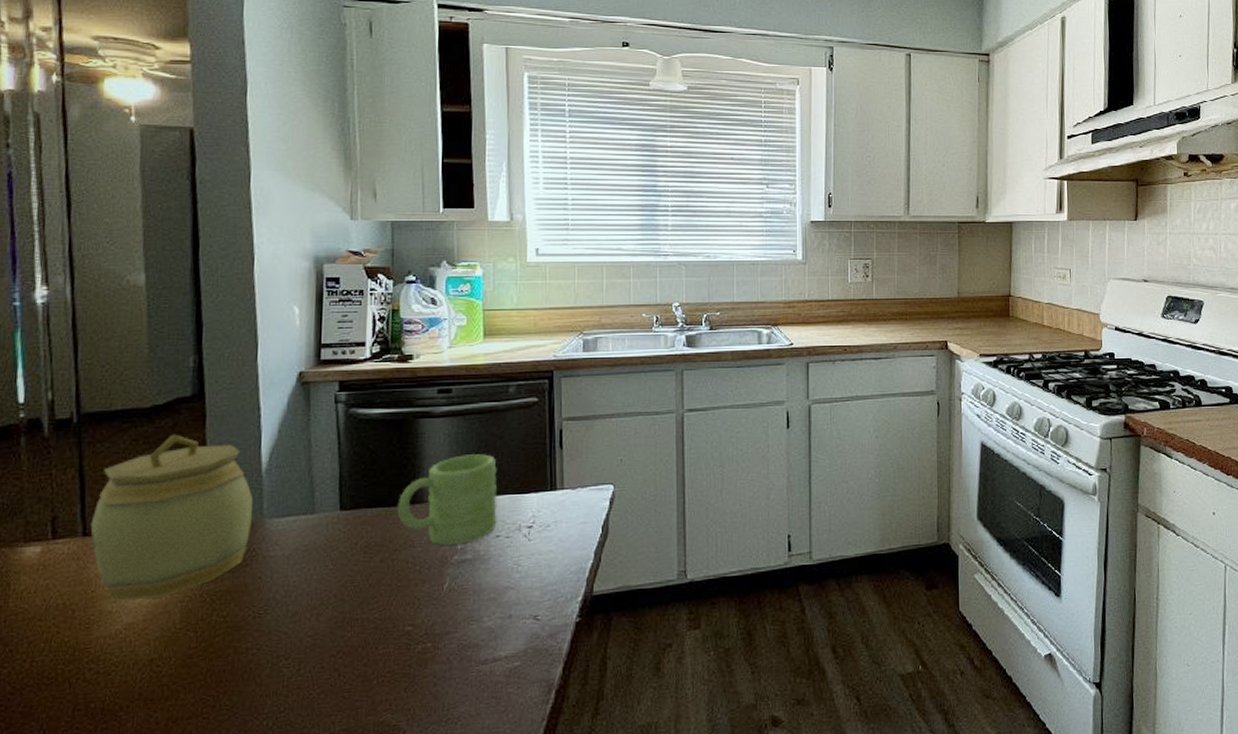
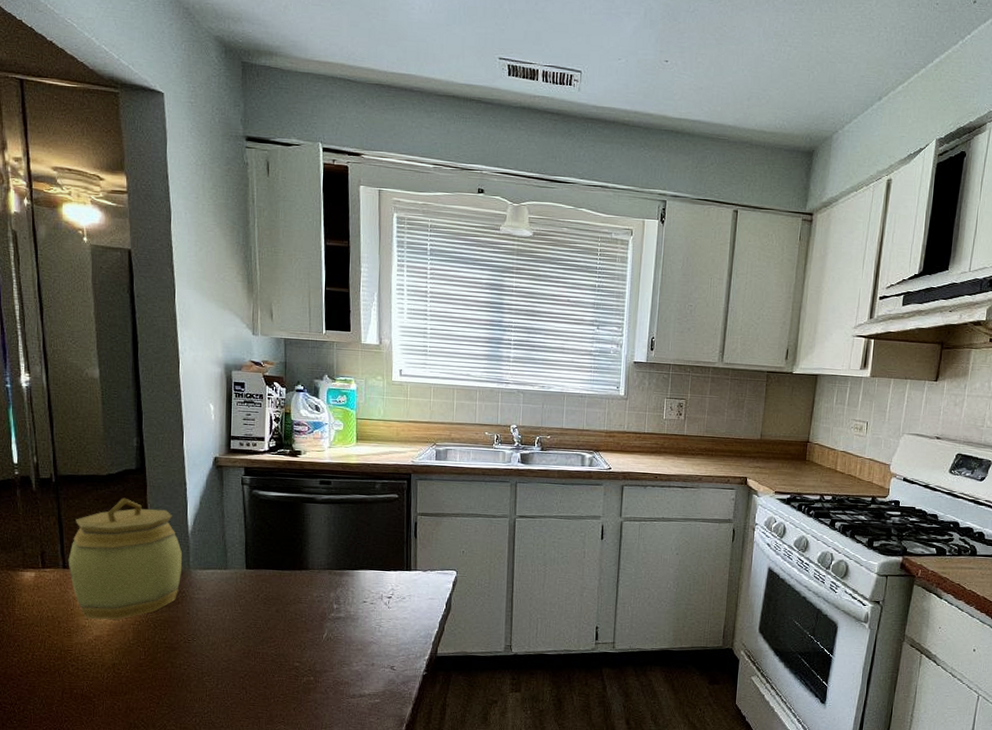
mug: present [397,454,498,546] -> none [288,535,365,605]

